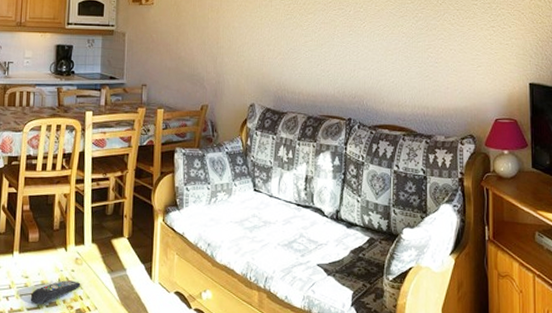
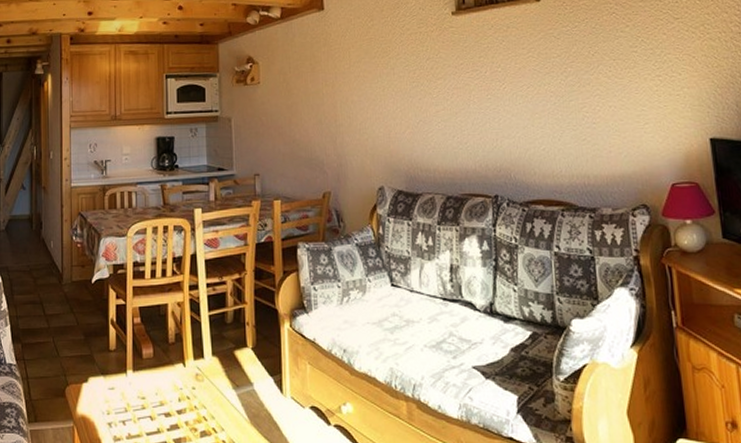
remote control: present [30,280,81,305] -> none [149,399,204,429]

